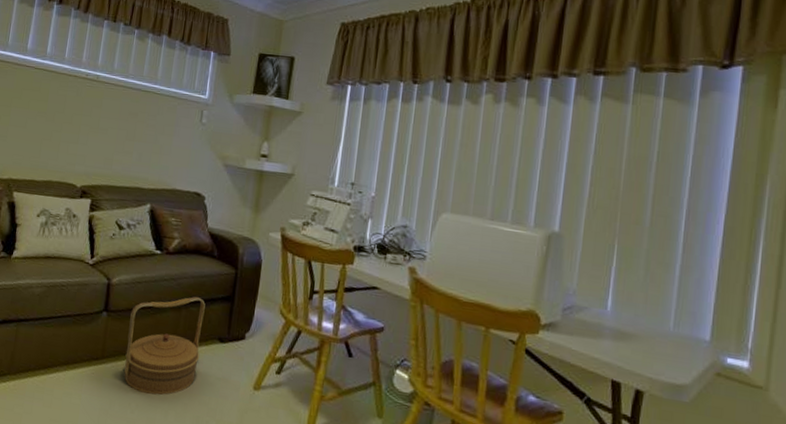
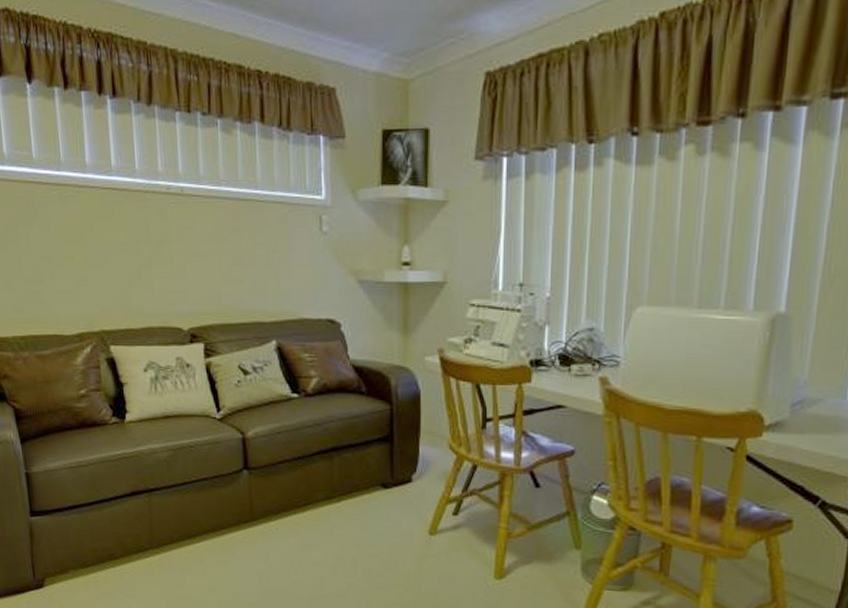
woven basket: present [124,296,205,395] -> none [275,440,363,552]

